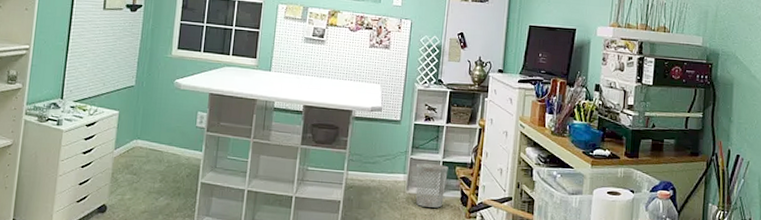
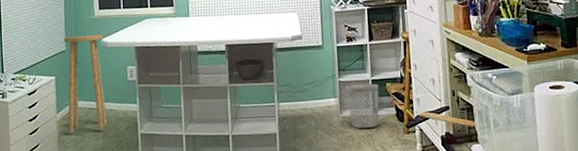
stool: none [124,71,178,174] -> present [64,34,107,133]

